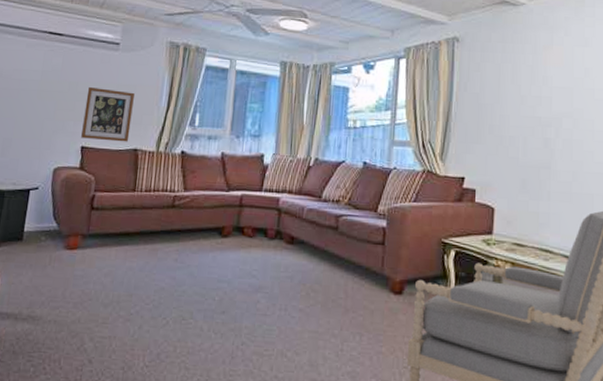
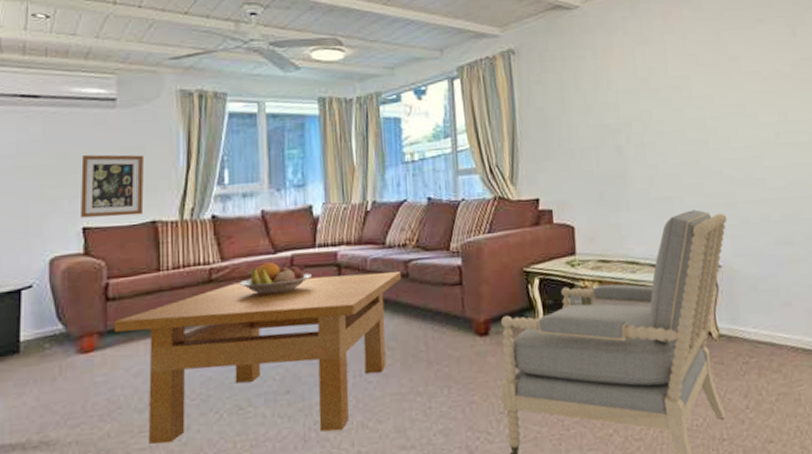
table: none [94,211,331,355] -> present [114,271,401,444]
fruit bowl: none [195,198,256,227] -> present [238,262,311,295]

